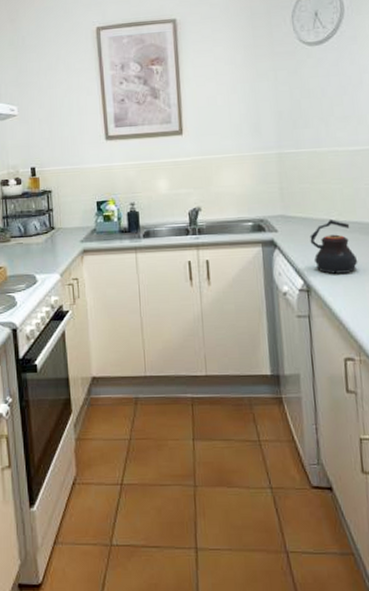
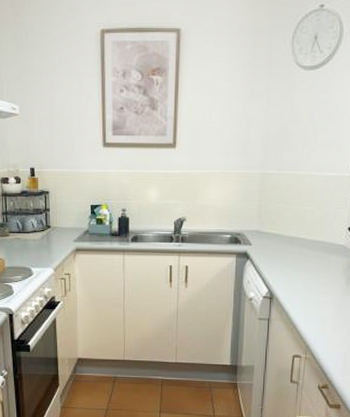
teapot: present [310,218,358,274] -> none [279,237,317,285]

